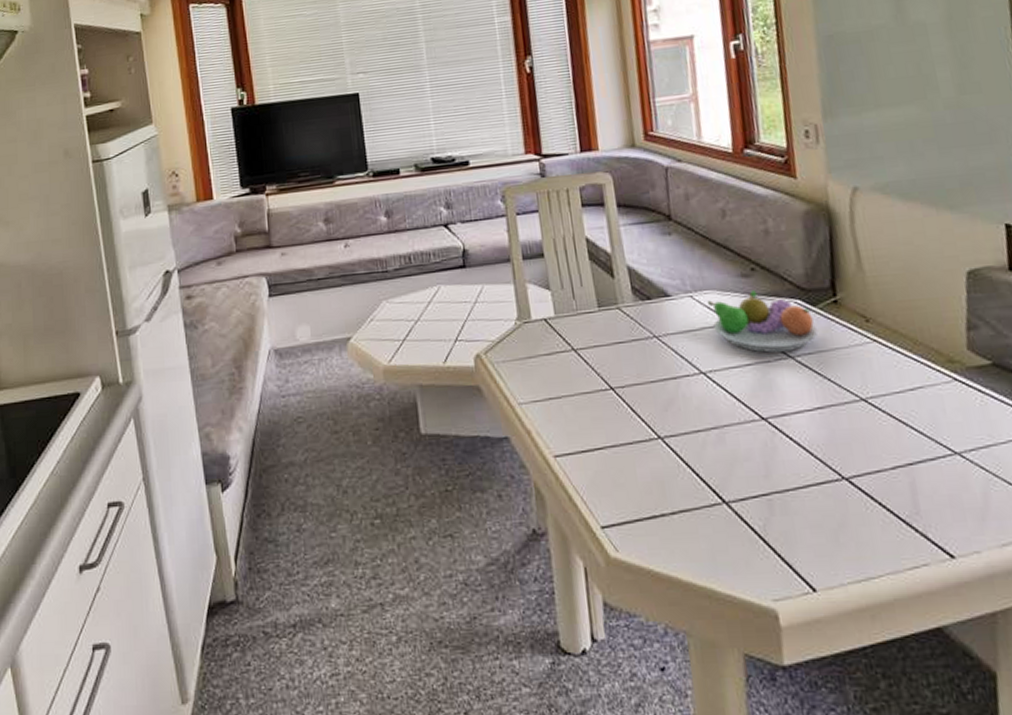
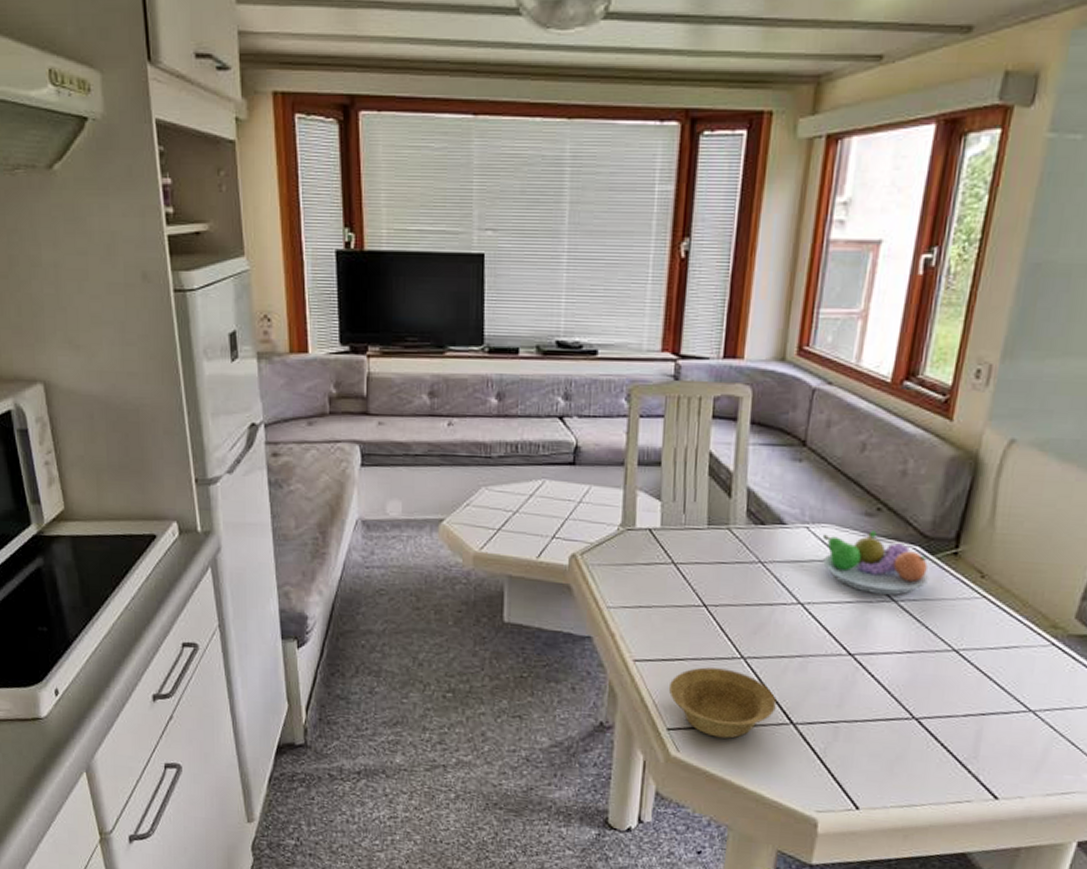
bowl: none [594,452,705,530] -> present [669,667,776,739]

